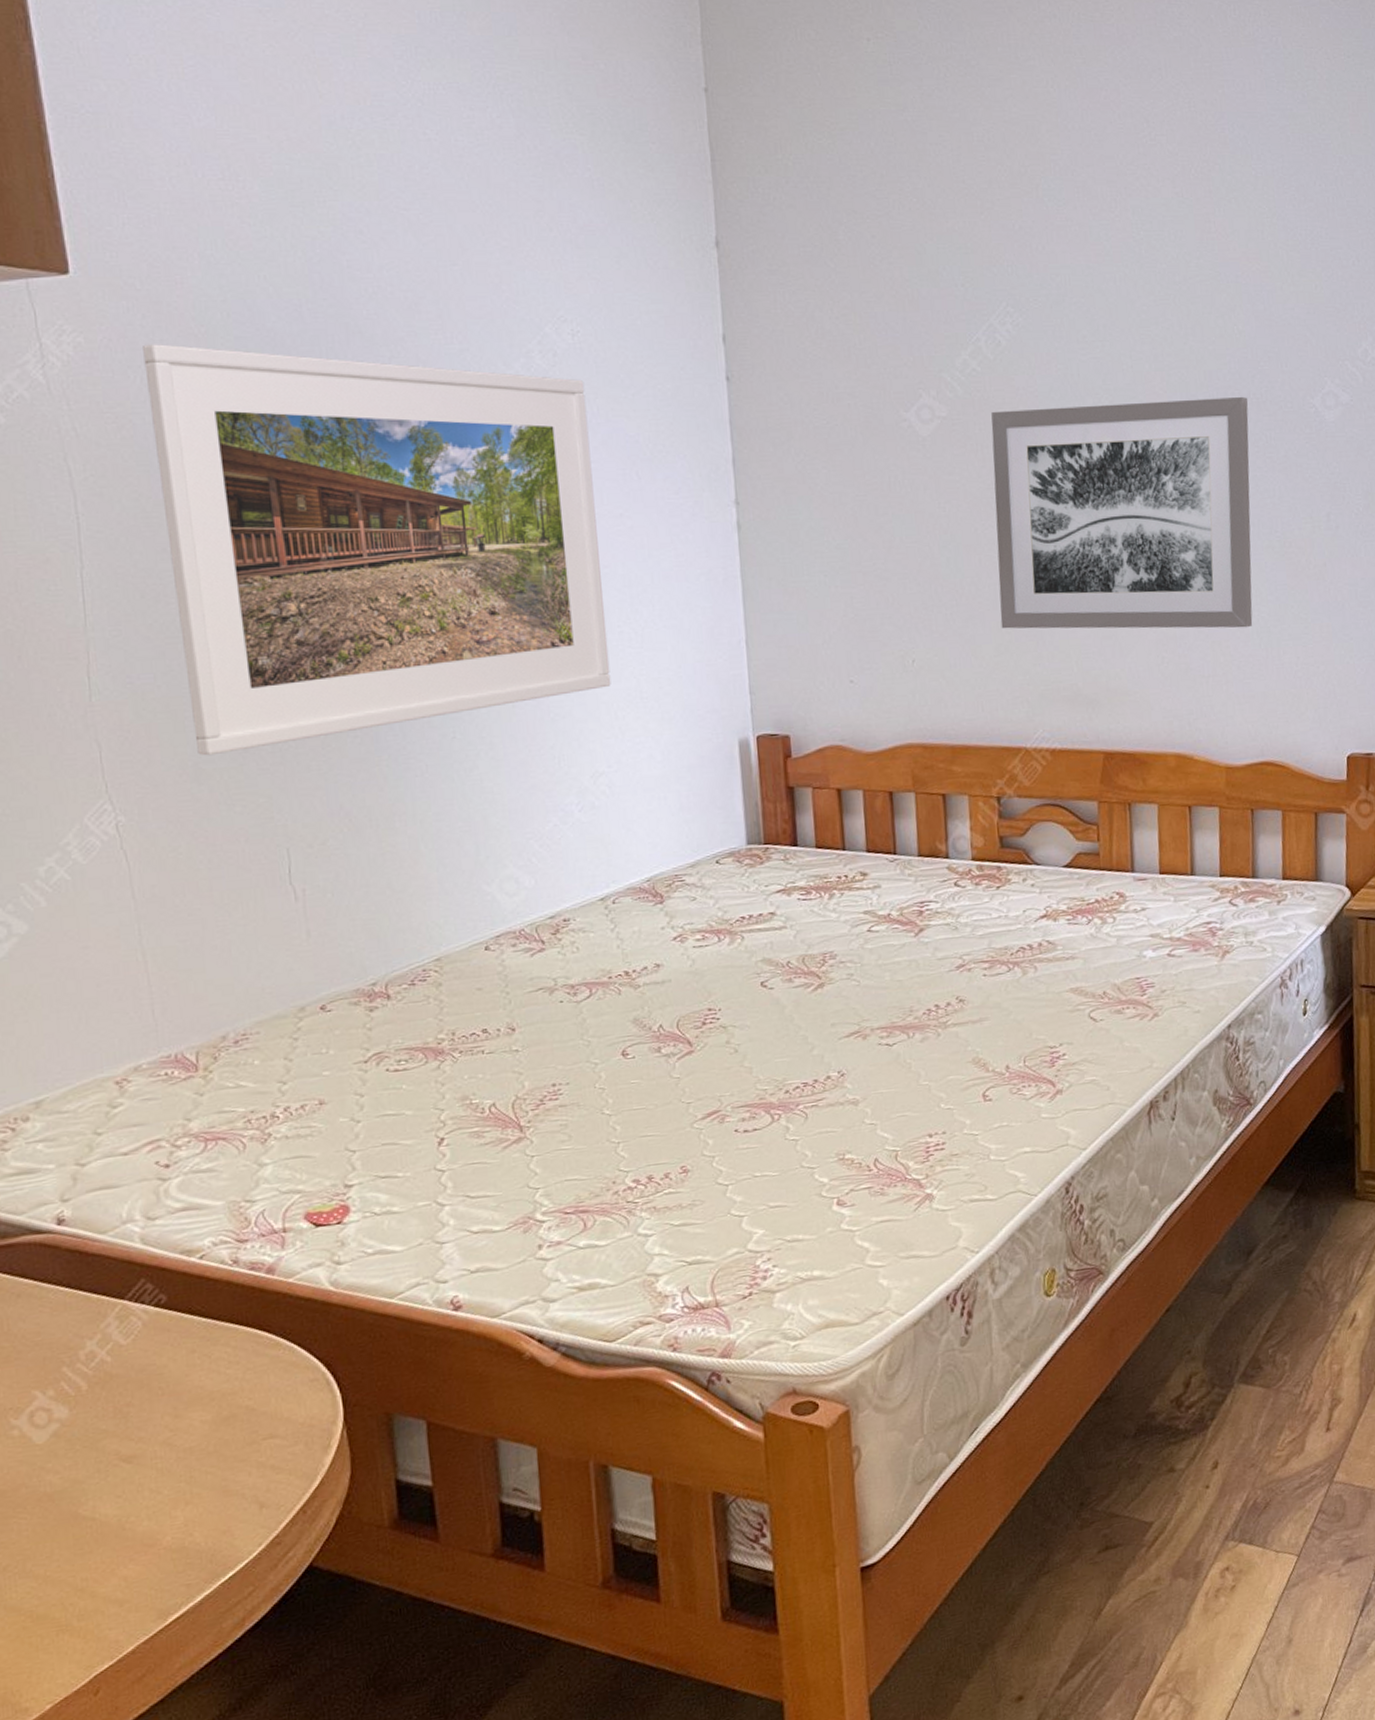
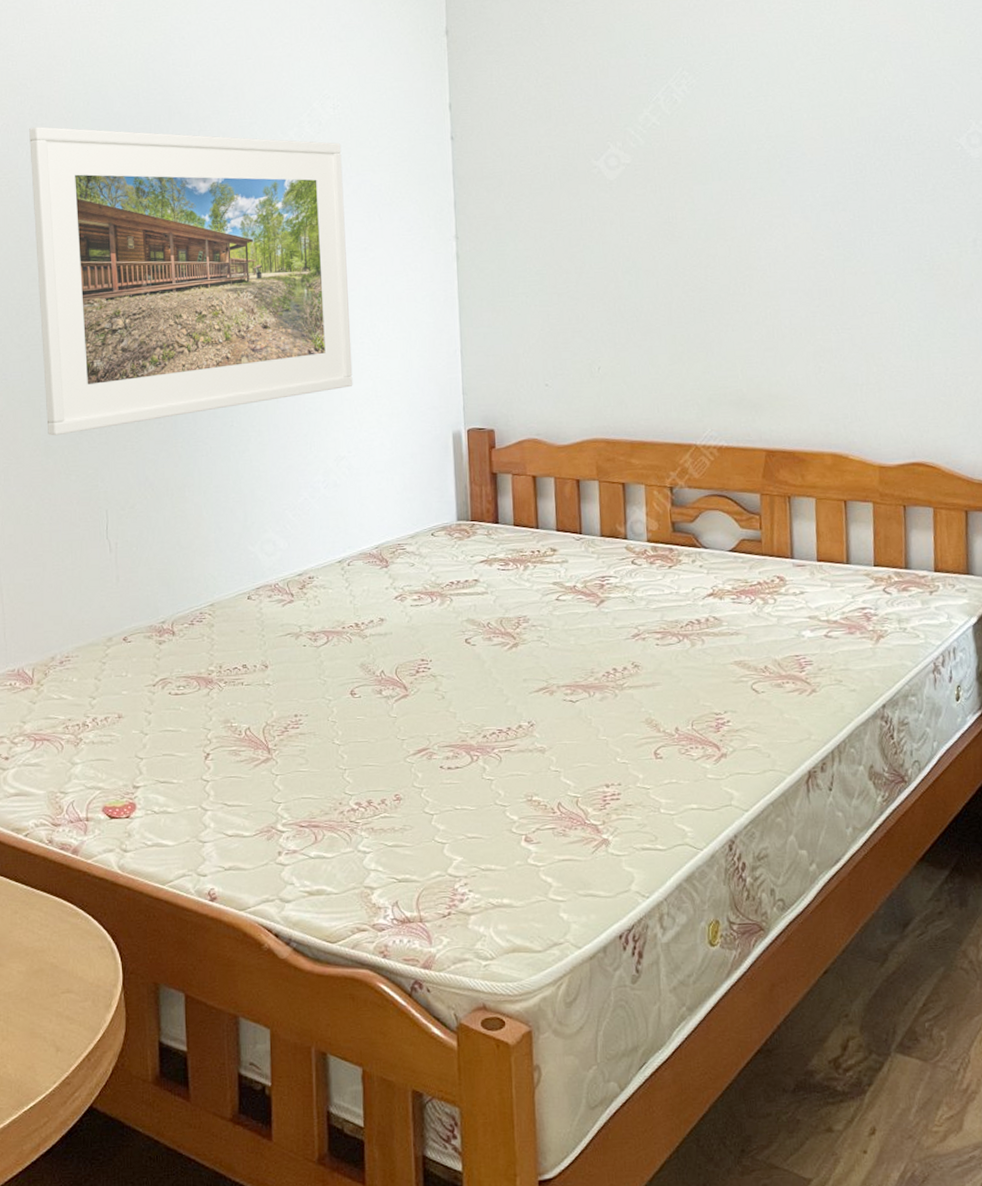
wall art: present [991,396,1253,629] -> none [668,138,904,342]

